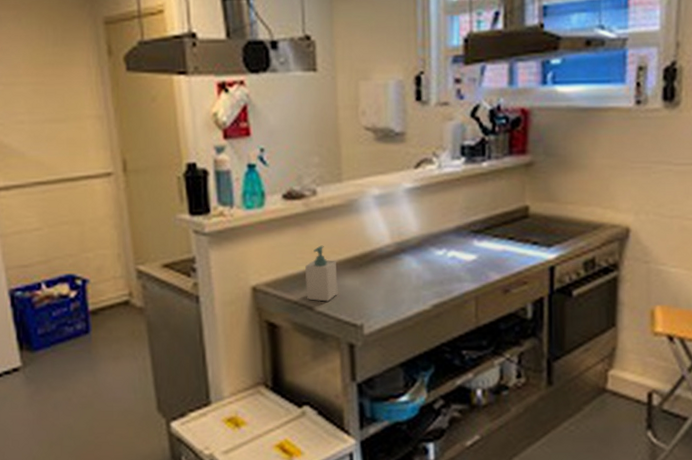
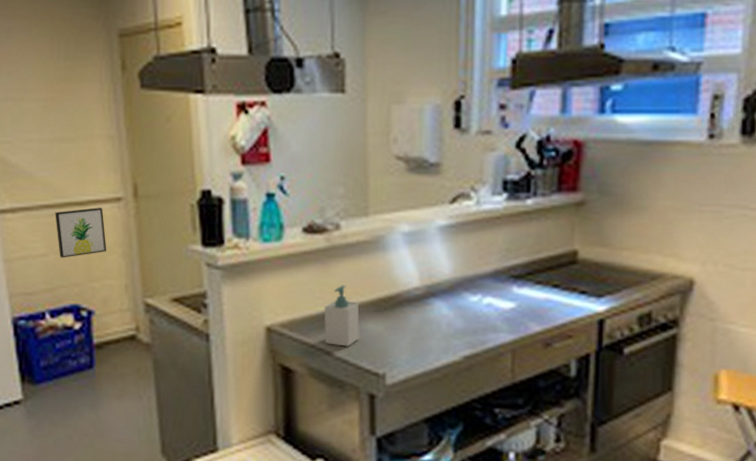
wall art: none [48,183,99,231] -> present [55,207,107,258]

